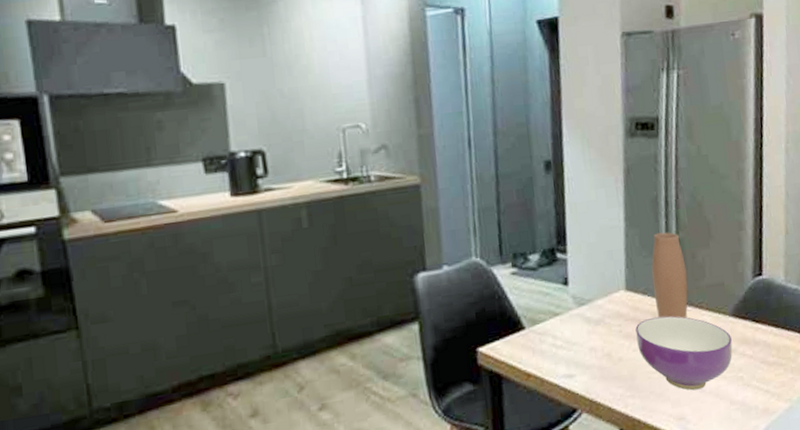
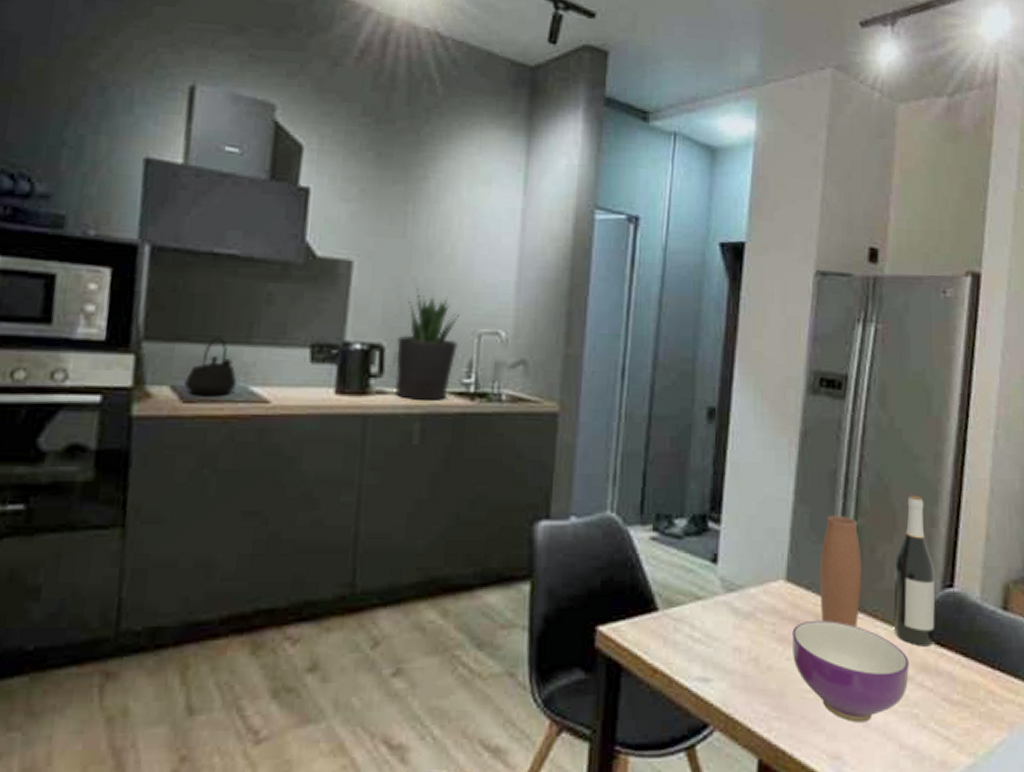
kettle: none [103,164,147,216] -> present [184,337,237,398]
planter: none [275,97,328,193] -> present [394,287,459,402]
wine bottle: none [712,206,751,325] -> present [893,495,936,647]

